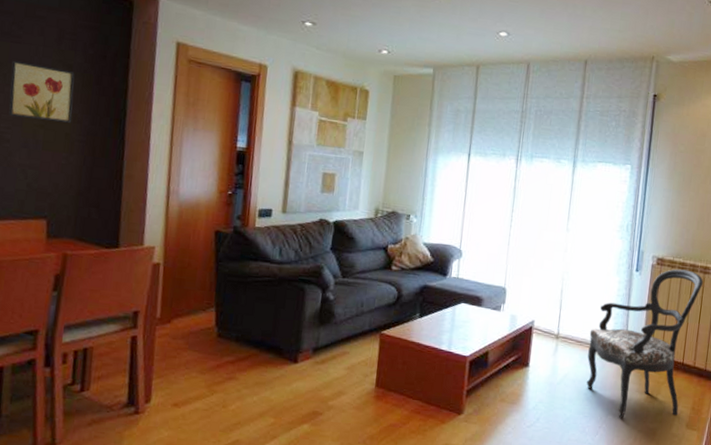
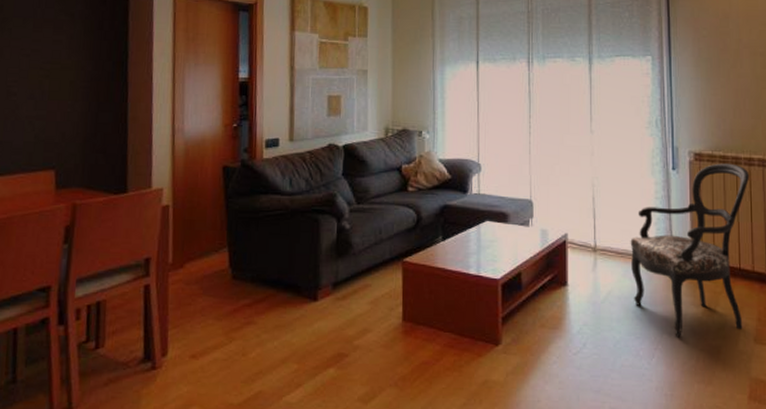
wall art: present [9,60,75,123] -> none [15,14,77,70]

